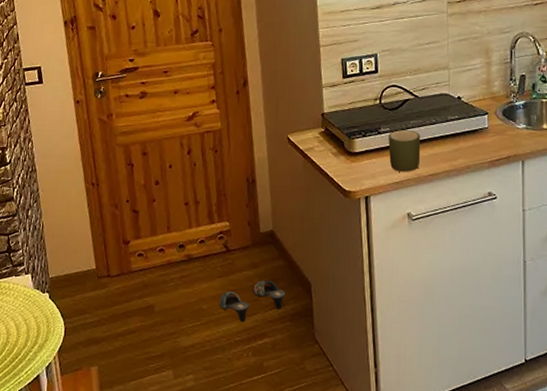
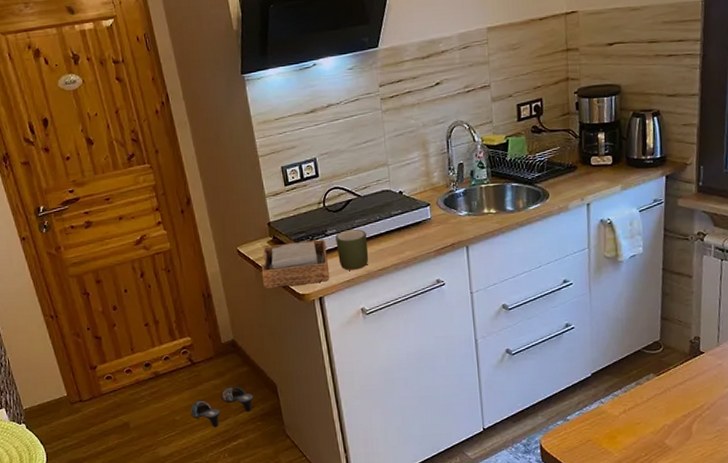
napkin holder: none [309,136,379,182] -> present [261,239,330,289]

